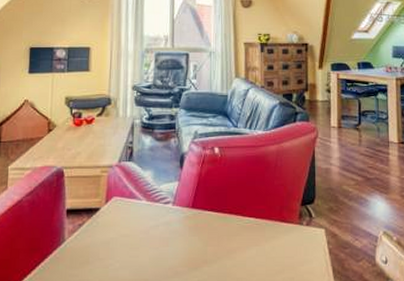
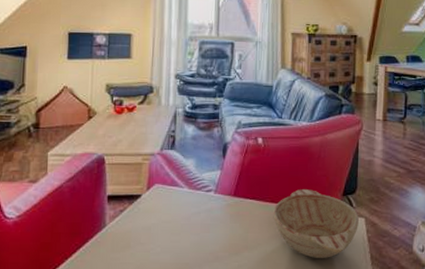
decorative bowl: none [232,200,319,272] -> present [273,189,359,258]

